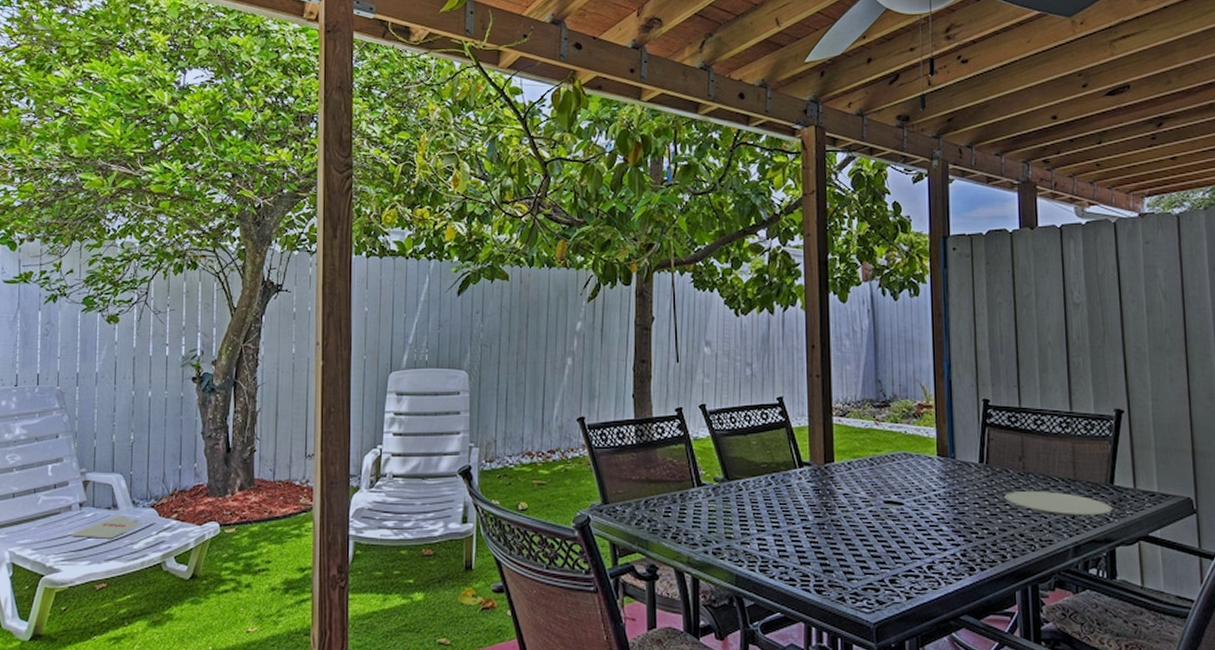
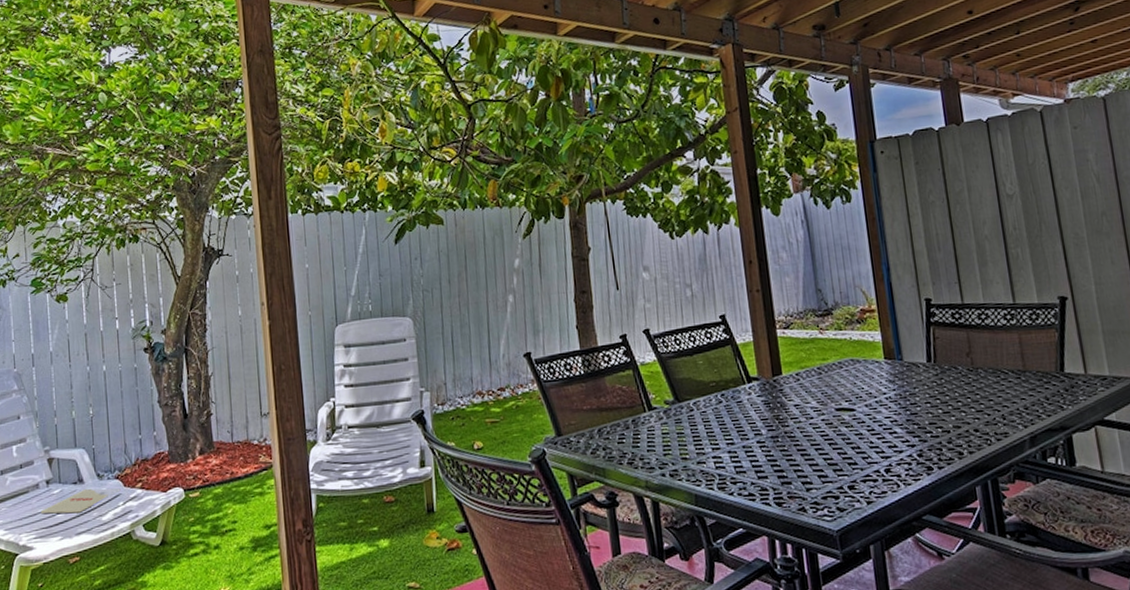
plate: present [1004,491,1112,516] -> none [955,384,1065,408]

